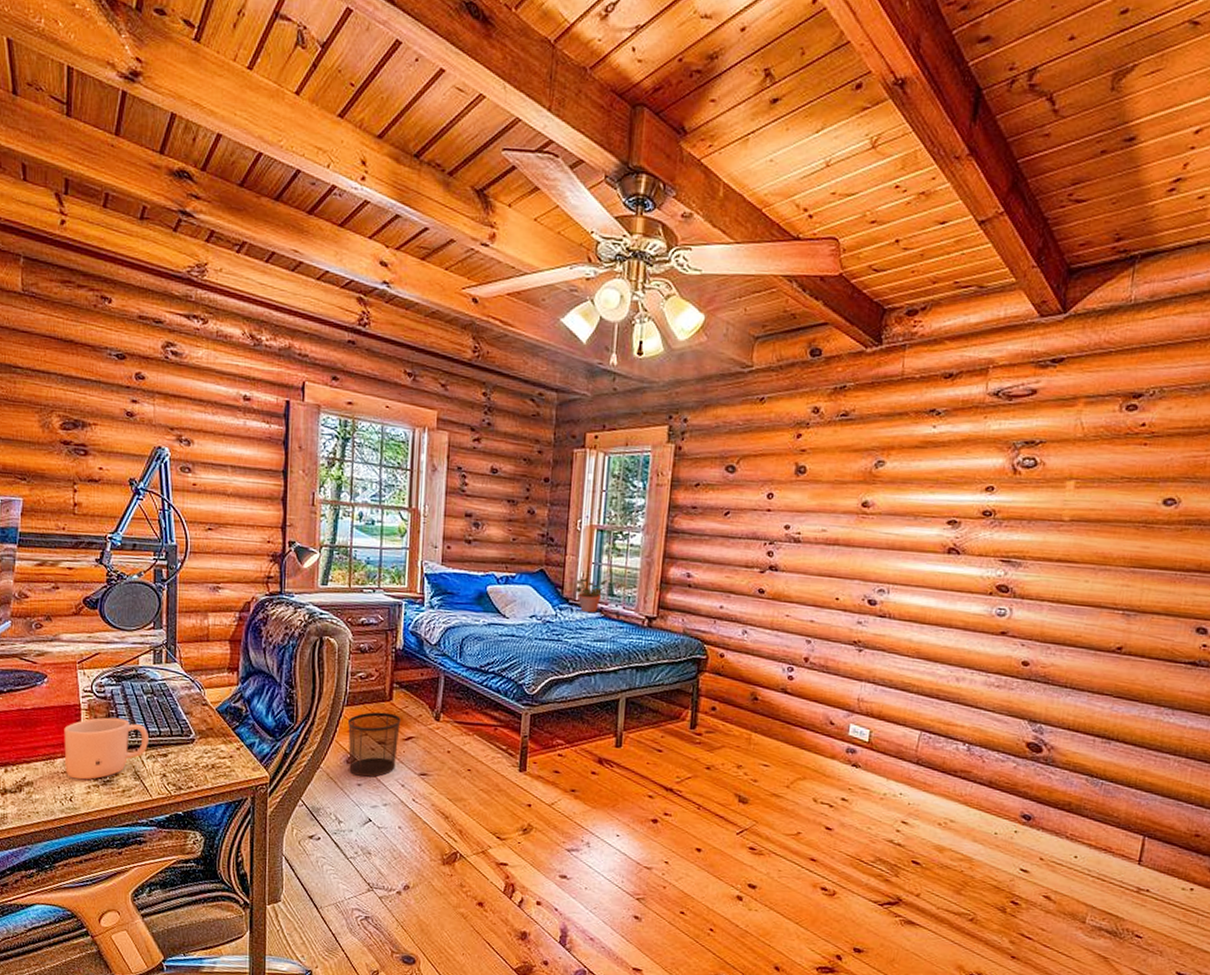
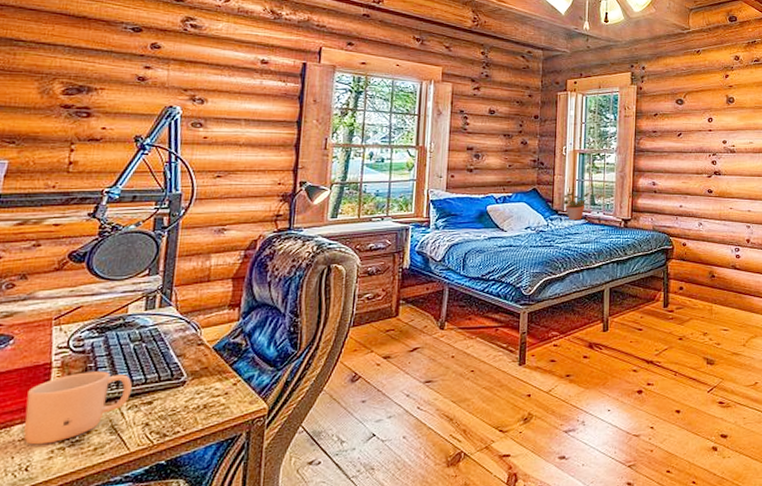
waste bin: present [347,712,401,777] -> none [353,328,407,393]

